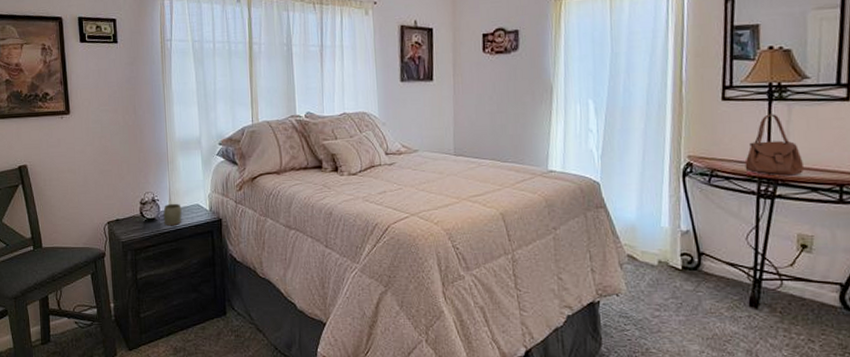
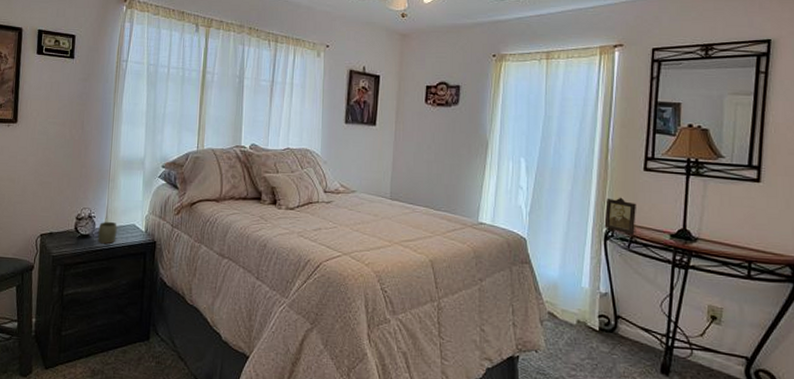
photo frame: none [681,130,717,169] -> present [604,197,637,235]
handbag: present [744,114,805,176] -> none [662,188,717,249]

